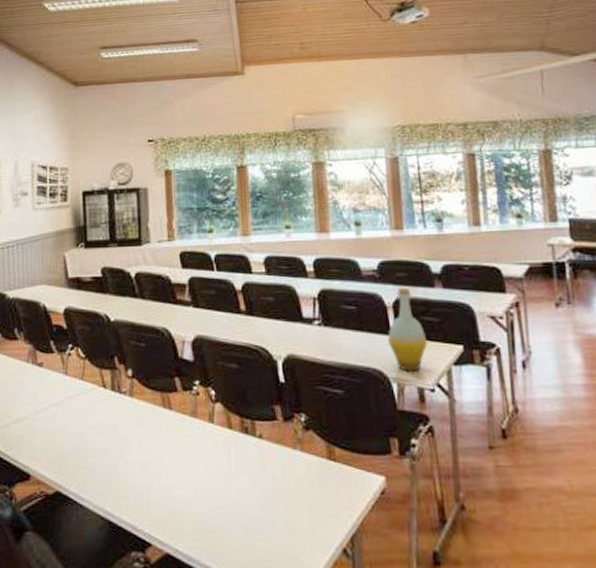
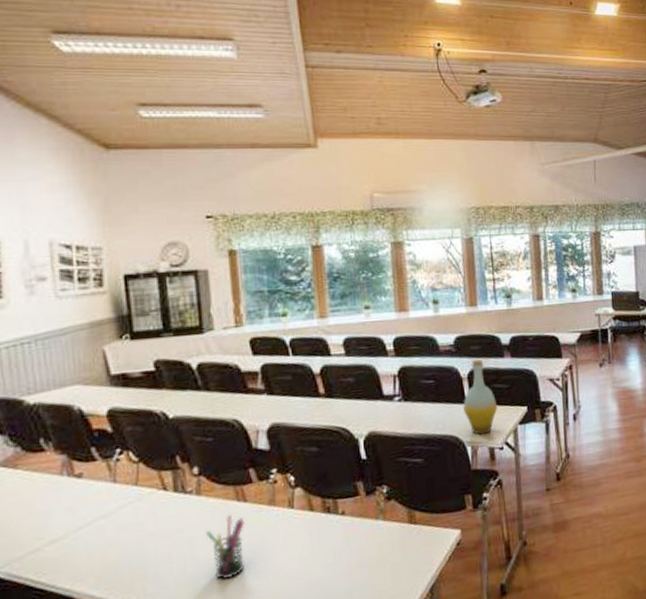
pen holder: none [136,420,169,483] -> present [206,515,245,579]

